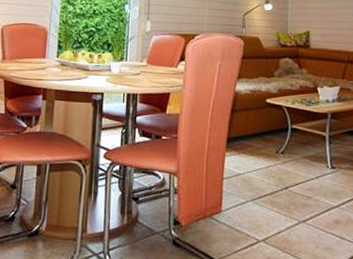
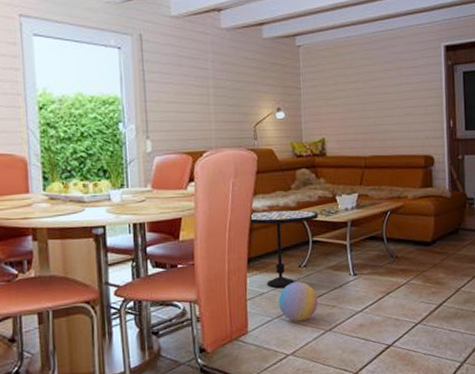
side table: none [233,94,299,171] -> present [250,210,319,288]
ball: none [254,167,293,209] -> present [278,282,318,322]

